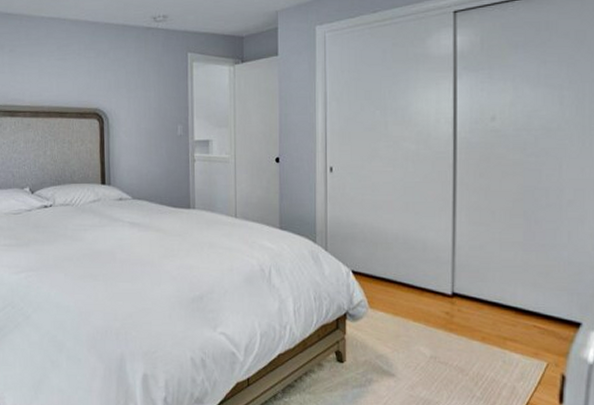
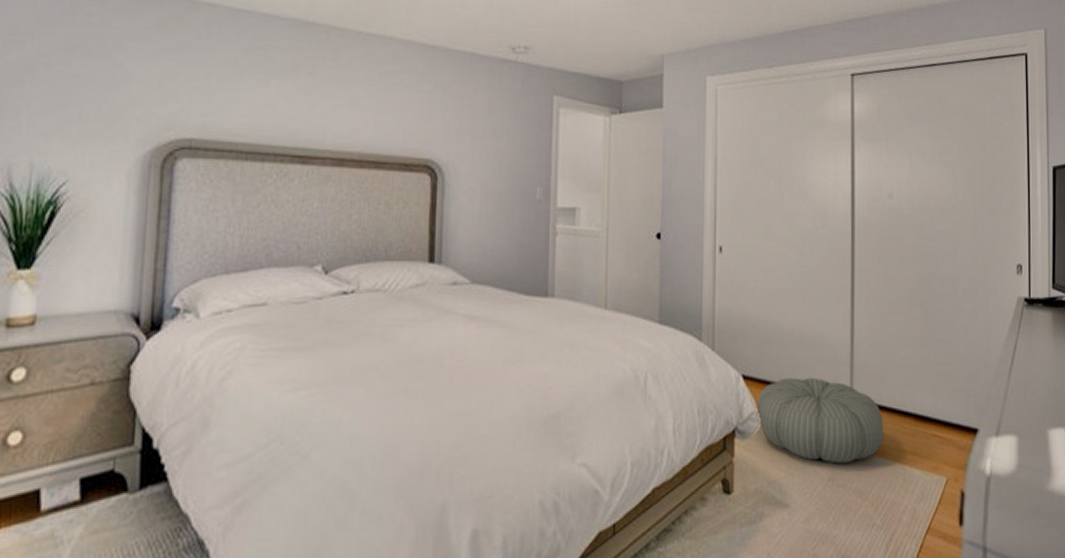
pouf: none [365,274,485,345] -> present [756,377,884,464]

